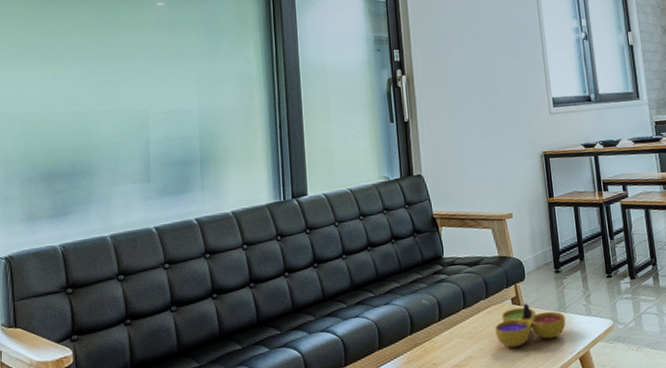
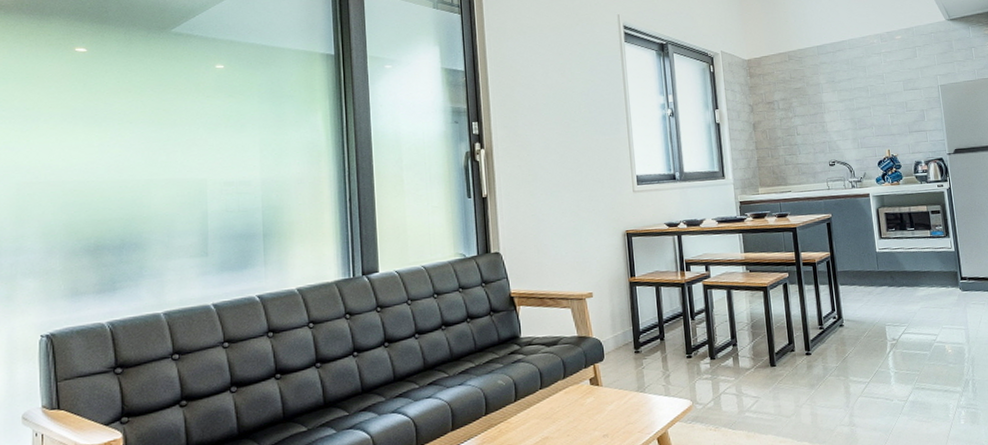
decorative bowl: present [495,303,566,348] -> none [572,384,644,428]

